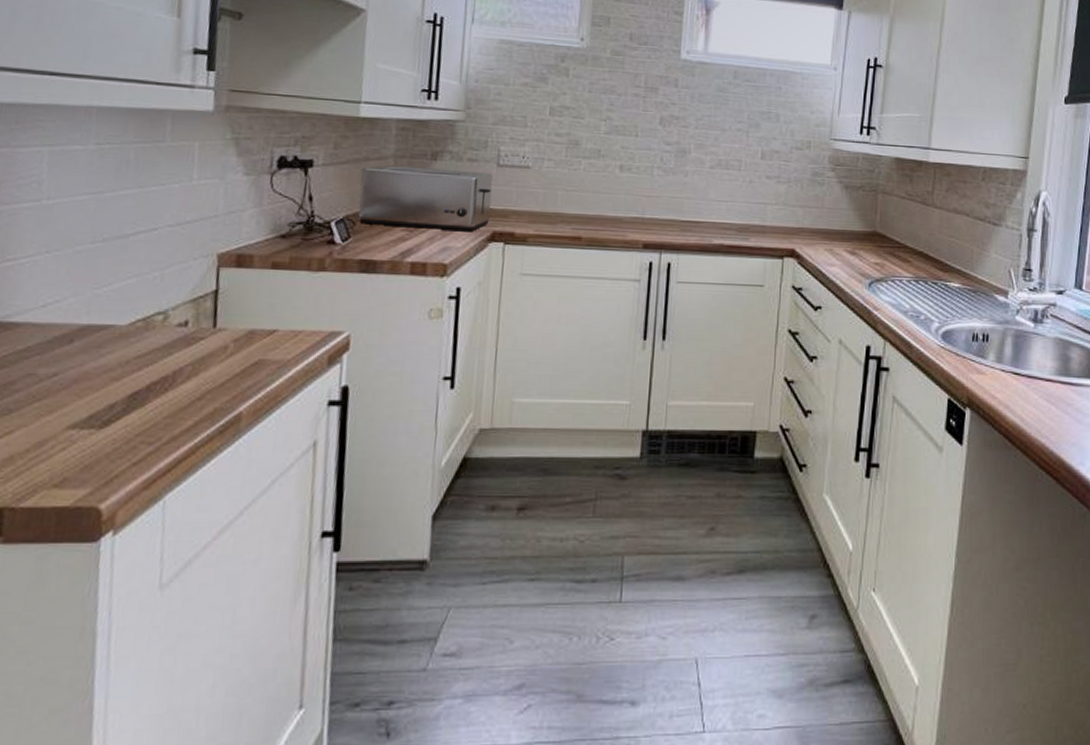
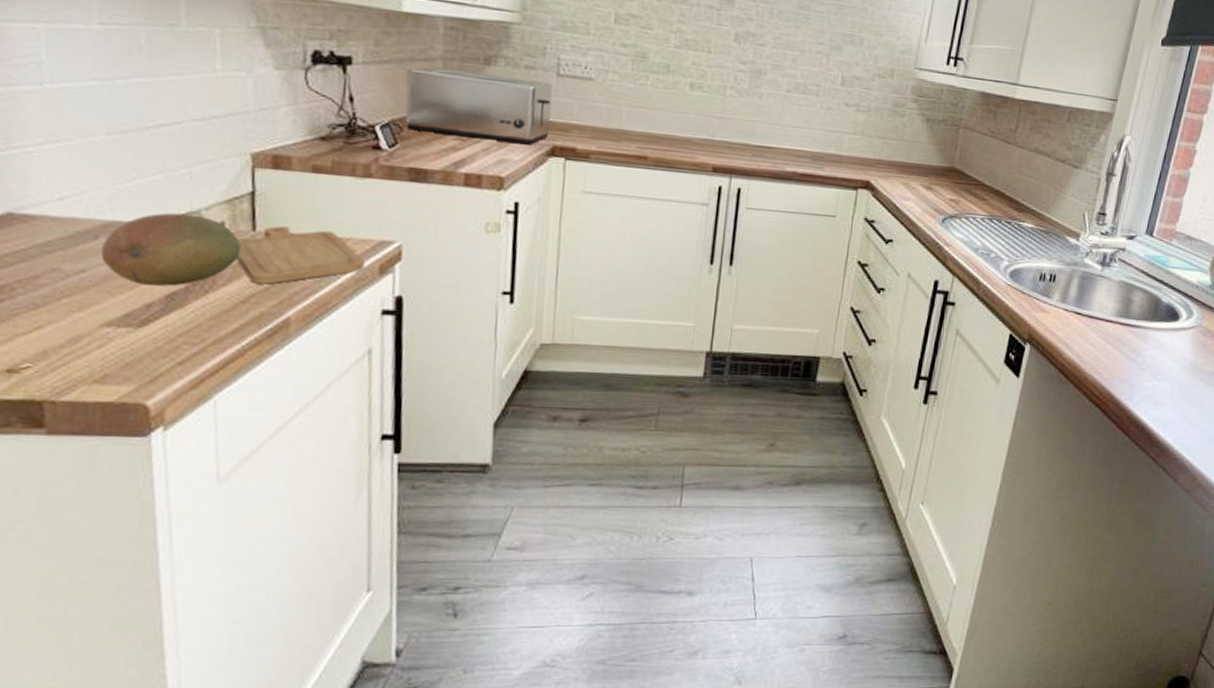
fruit: none [74,314,202,386] -> present [101,212,242,287]
chopping board: none [196,322,315,380] -> present [237,226,365,285]

